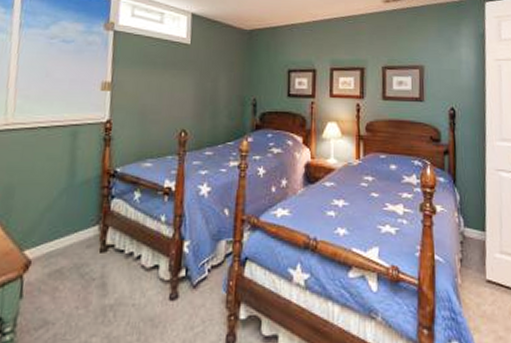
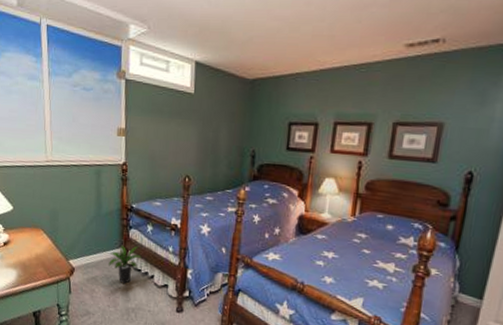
potted plant: none [80,219,127,273] -> present [109,244,143,285]

